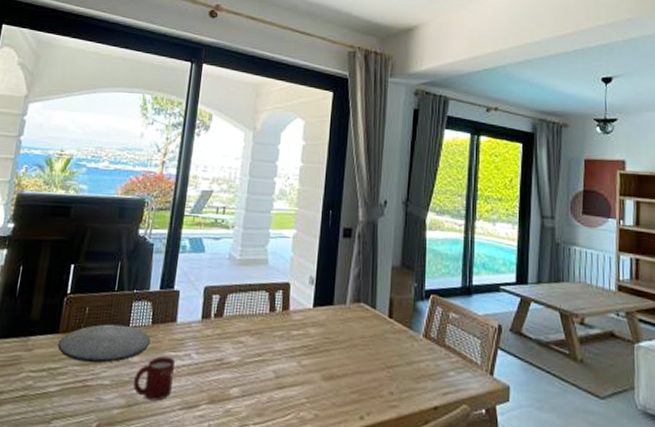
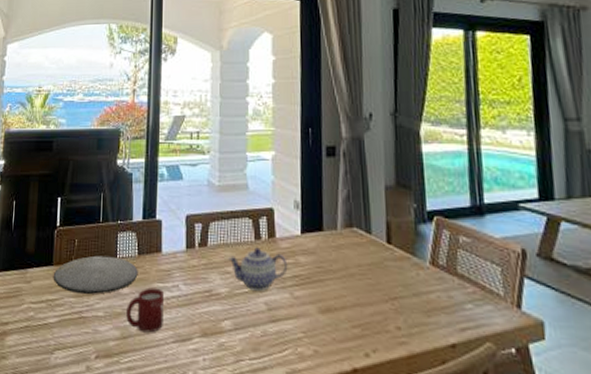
teapot: none [241,319,298,360] -> present [227,247,288,291]

